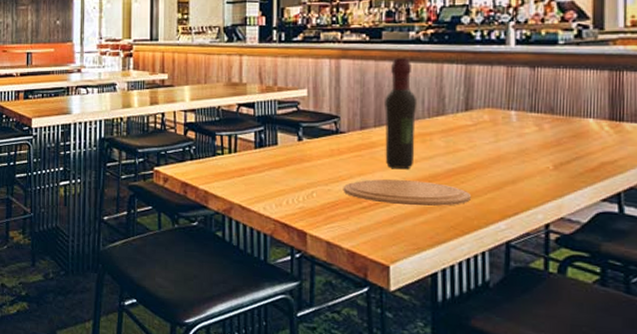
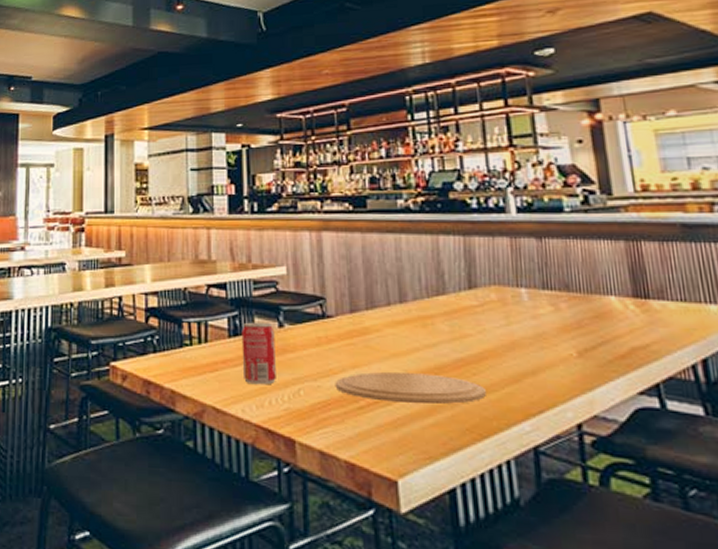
beverage can: none [265,136,294,188] -> present [241,322,276,385]
wine bottle: present [385,58,418,169] -> none [376,229,416,359]

